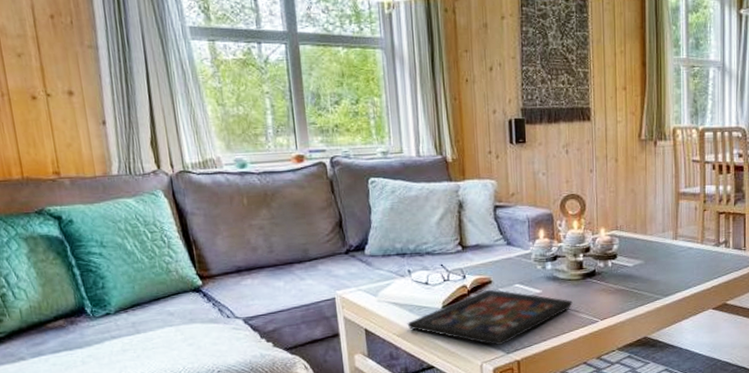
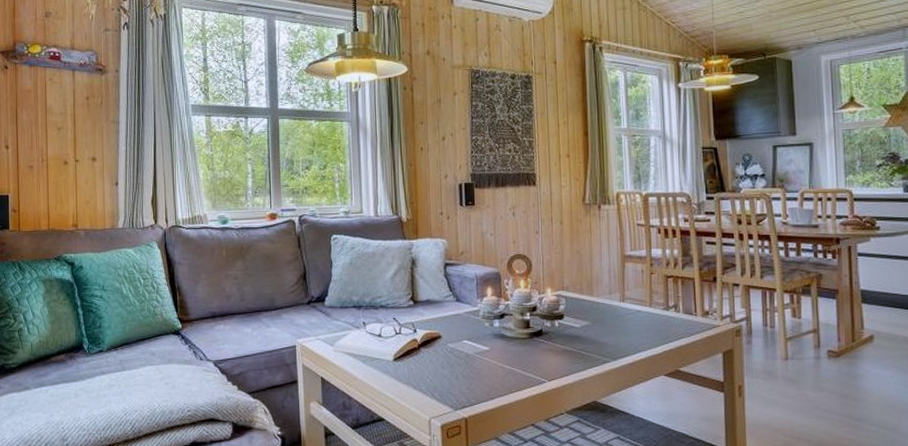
decorative tray: present [407,289,573,346] -> none [360,344,520,402]

